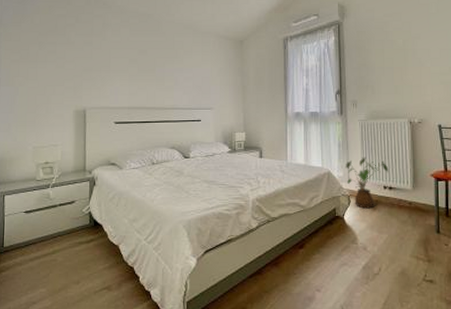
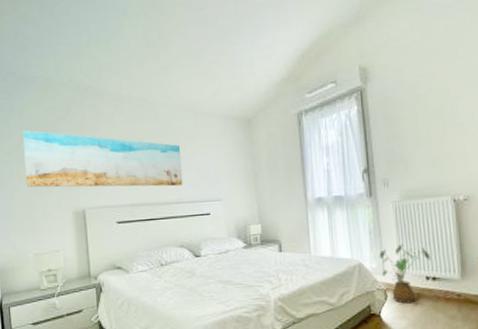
wall art: none [31,33,179,94] -> present [23,130,183,188]

